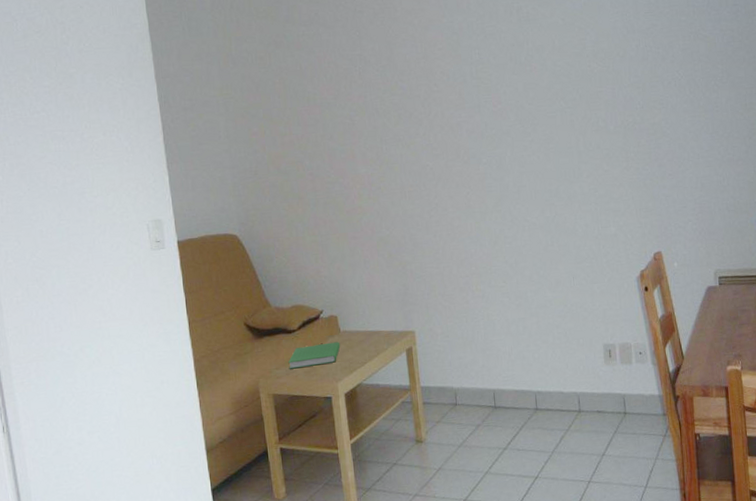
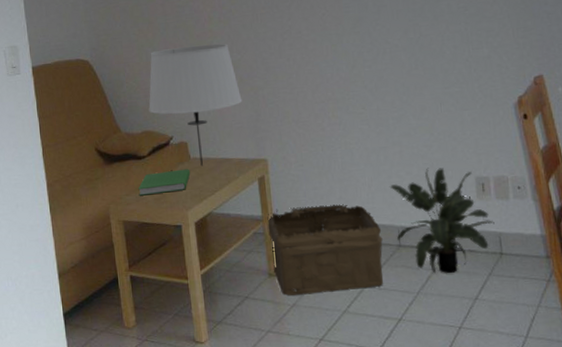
table lamp: none [299,220,391,339] -> present [149,44,242,167]
basket: none [414,372,522,460] -> present [267,204,384,296]
potted plant: none [527,336,620,434] -> present [389,167,495,274]

